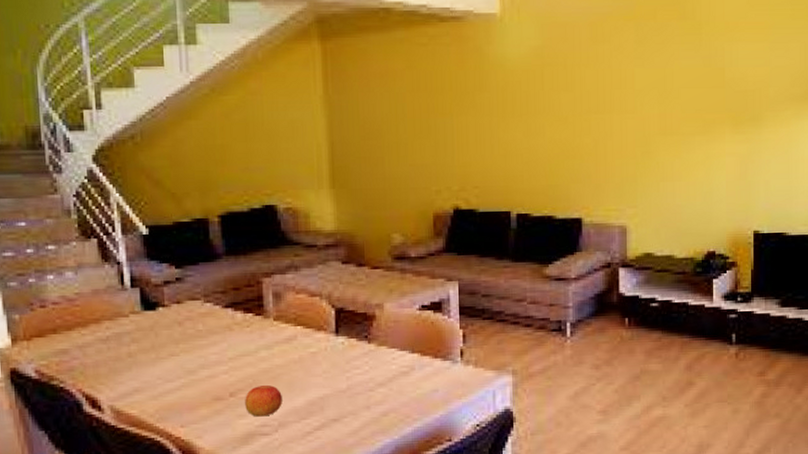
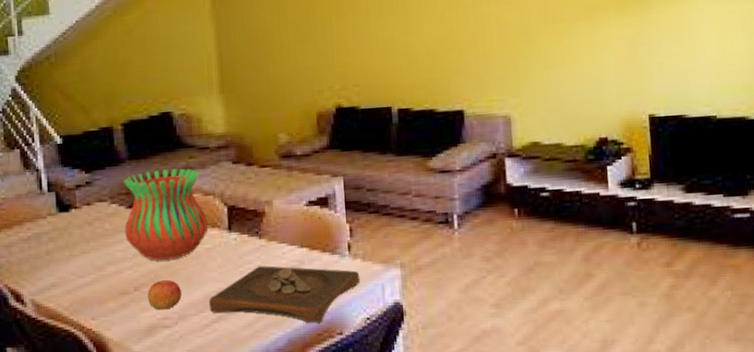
vase: none [219,267,314,364] -> present [123,168,208,260]
wooden tray: none [312,371,472,430] -> present [208,265,360,323]

